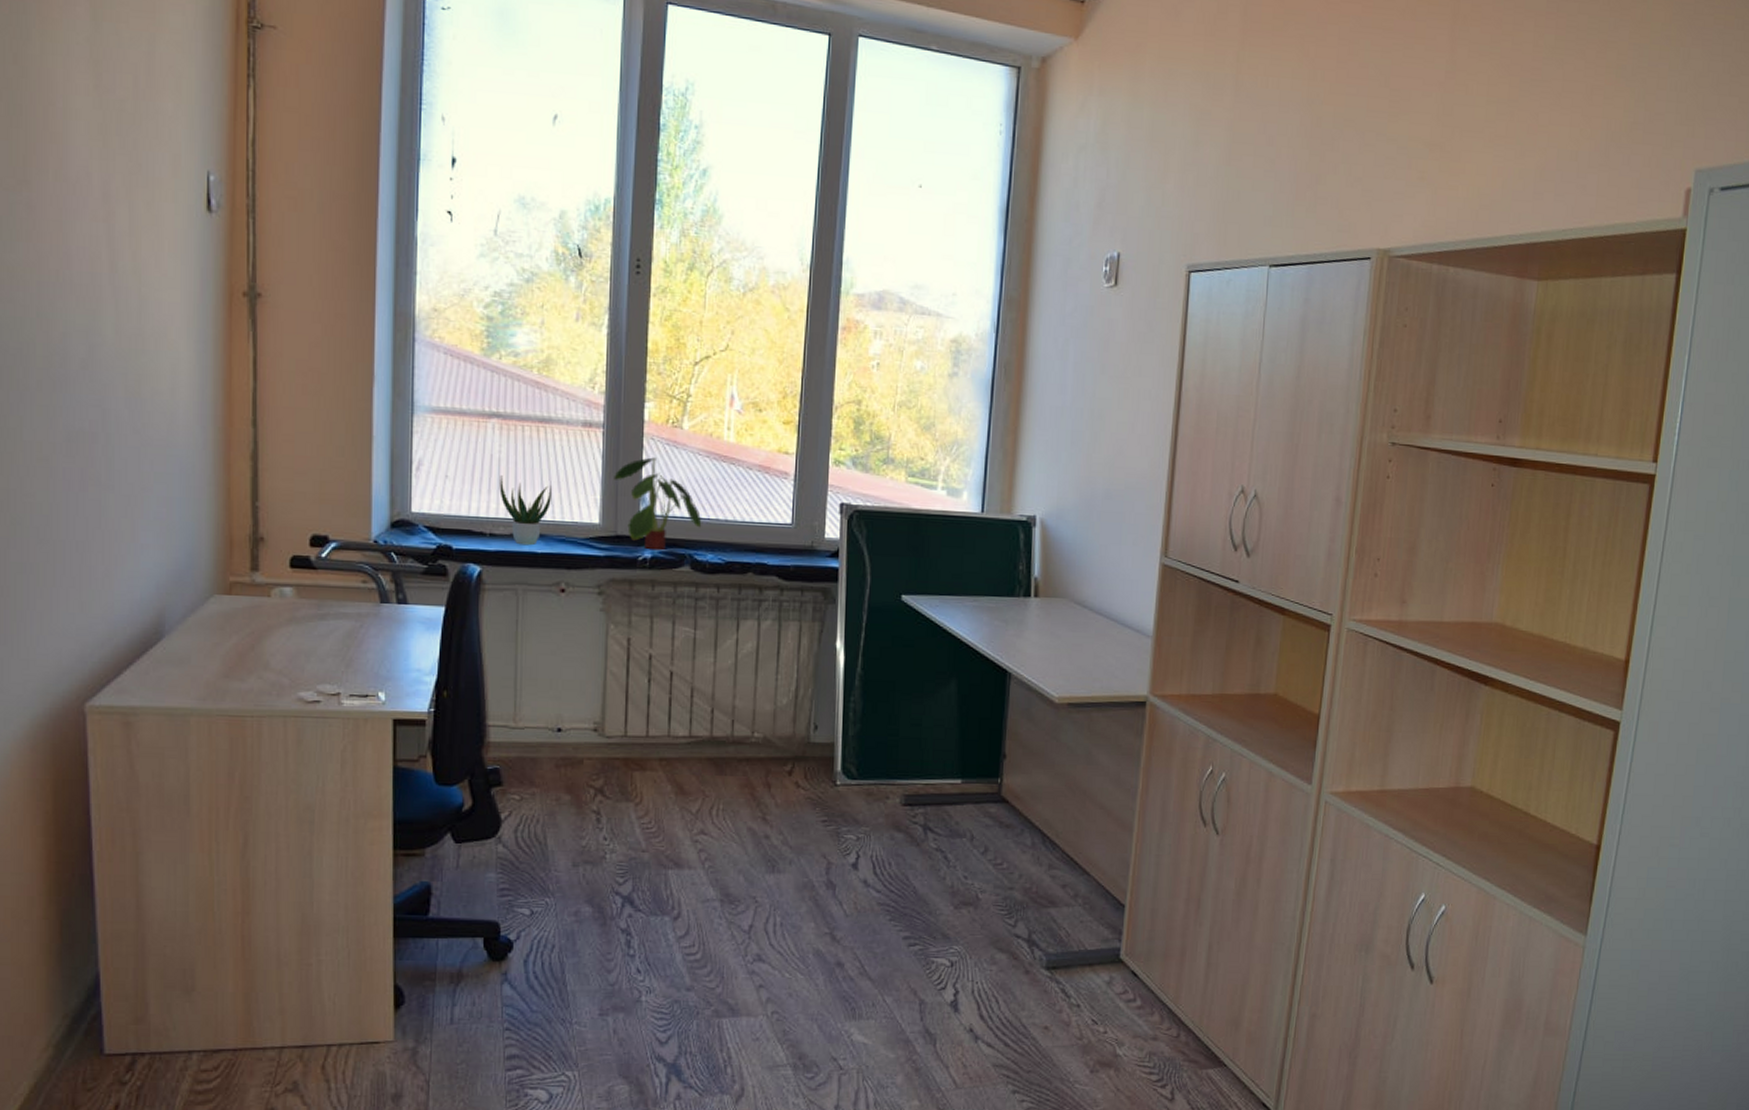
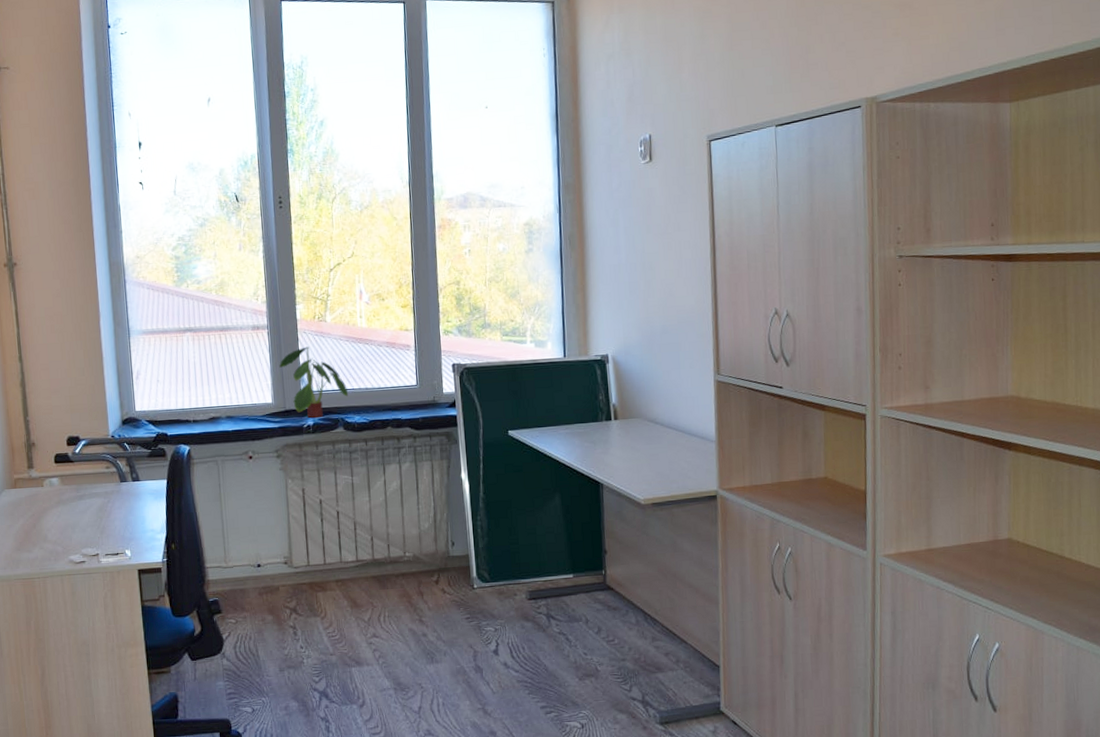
potted plant: present [499,475,551,546] -> none [196,375,235,427]

